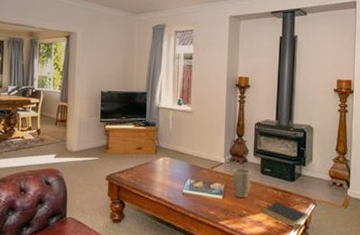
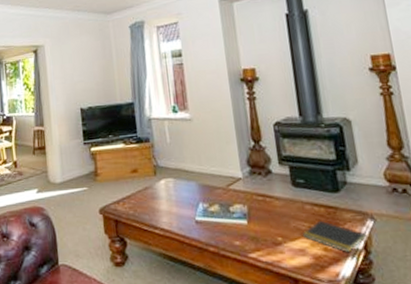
plant pot: present [231,168,252,199] -> none [255,182,283,221]

